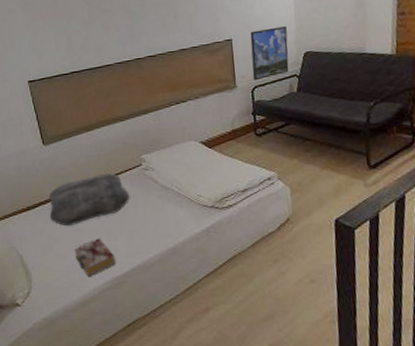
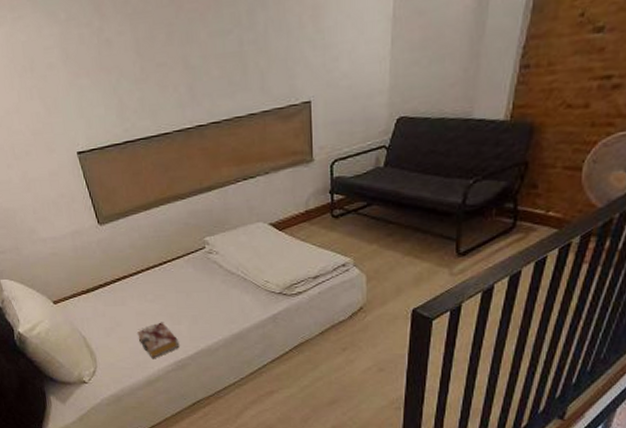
cushion: present [48,173,130,227] -> none [108,256,193,310]
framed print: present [250,26,289,81] -> none [333,84,378,153]

